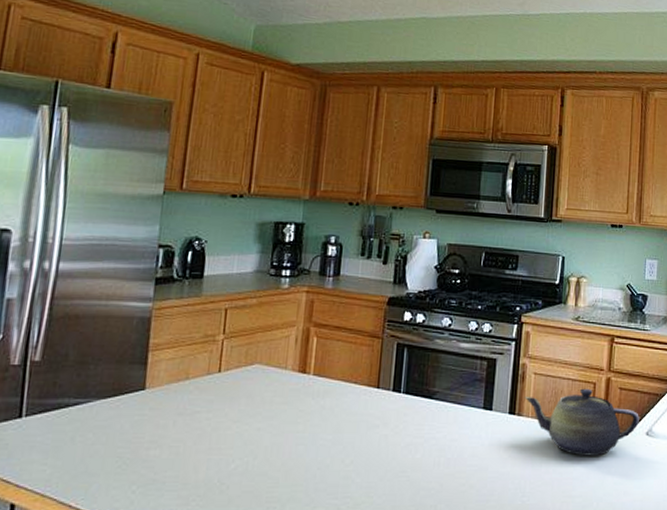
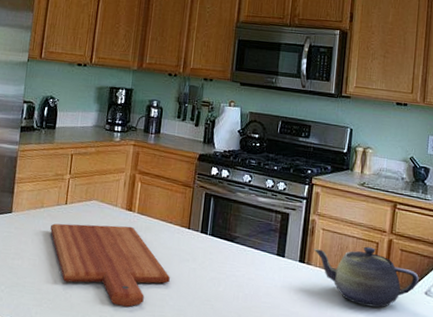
cutting board: none [199,392,356,492] -> present [50,223,170,307]

